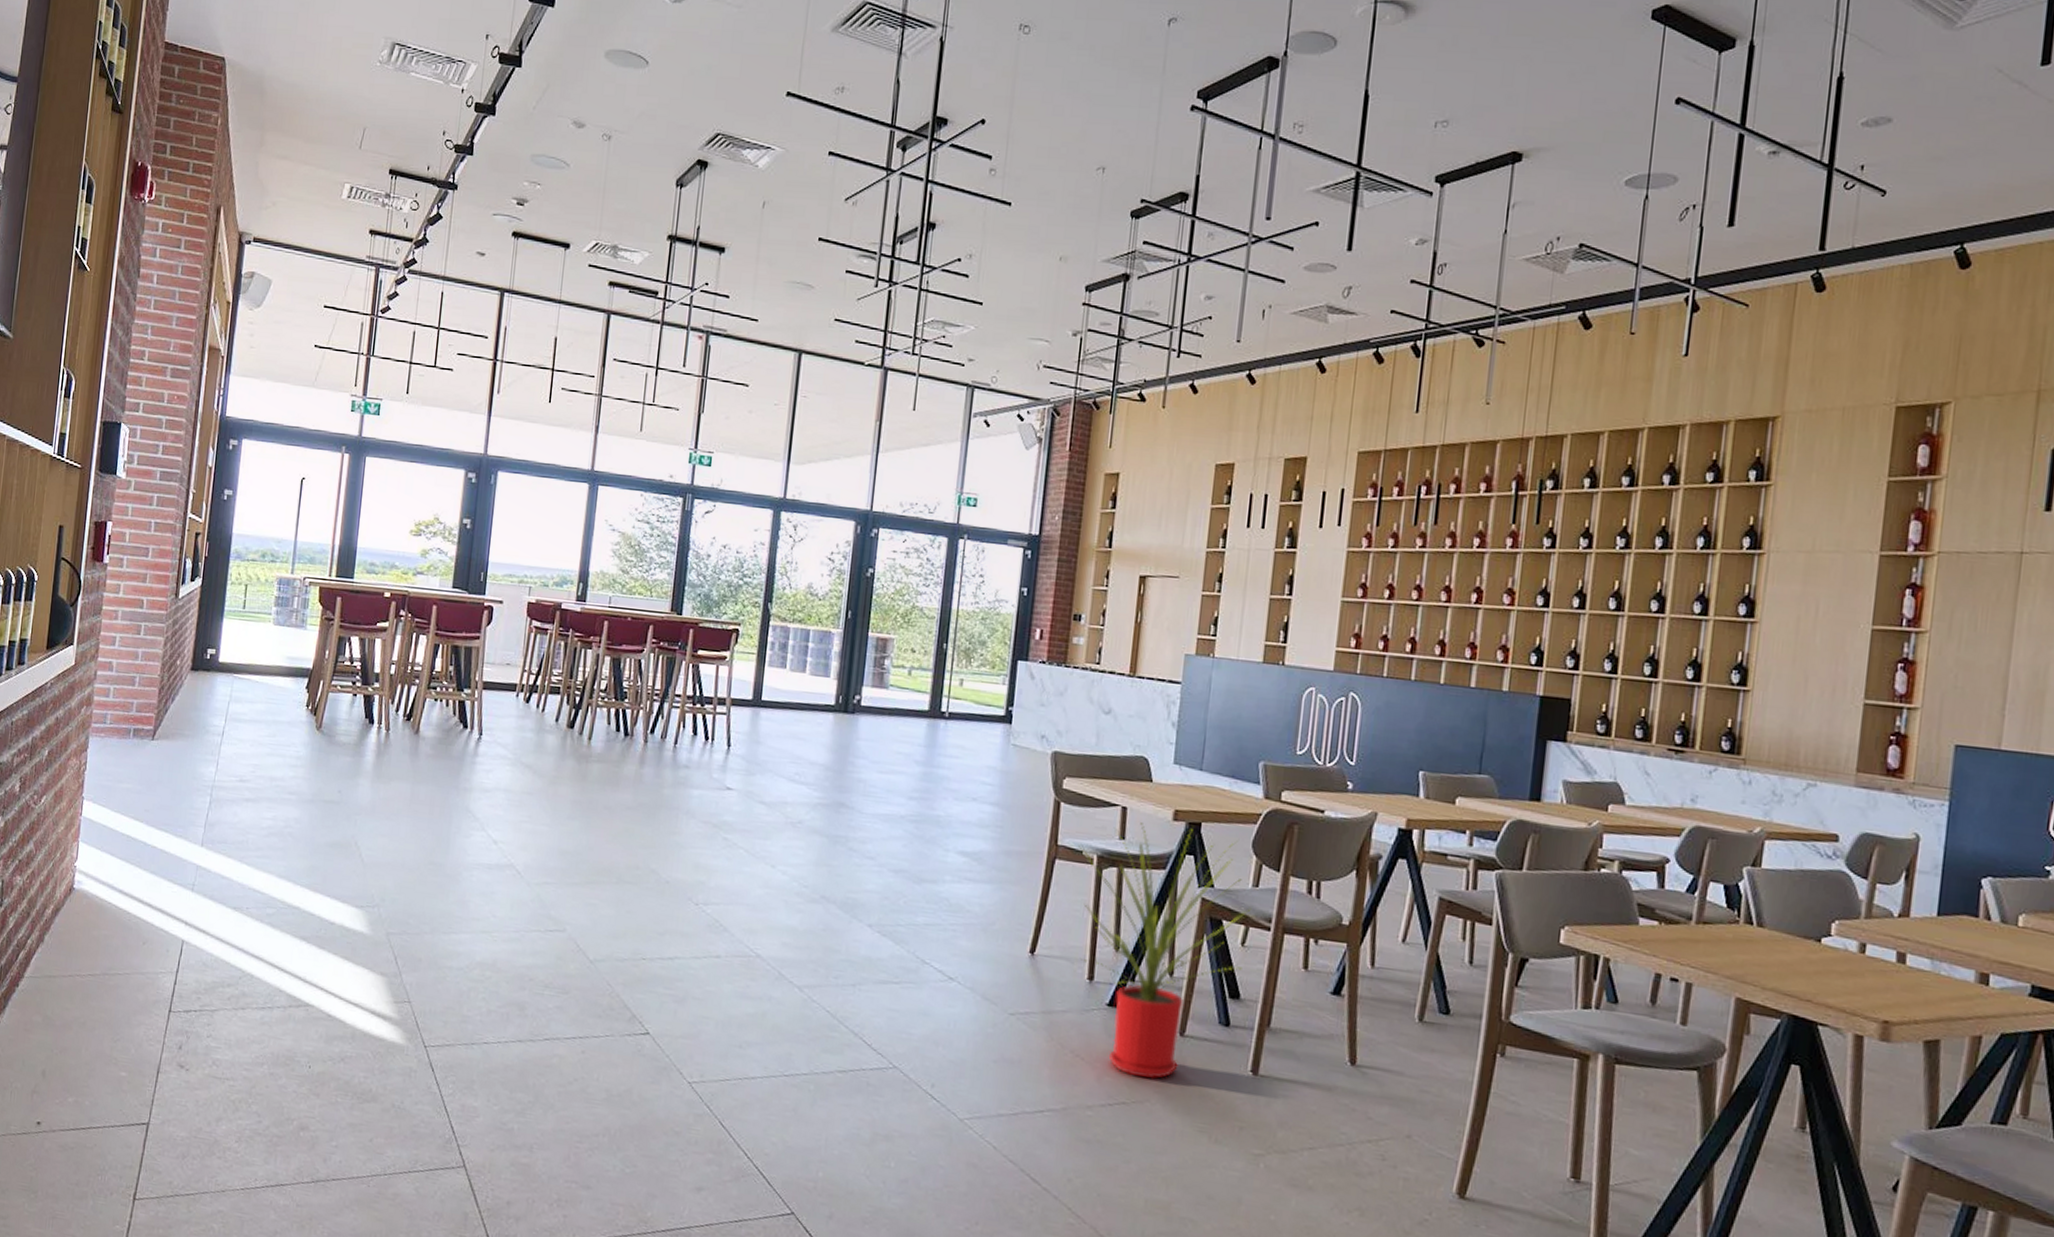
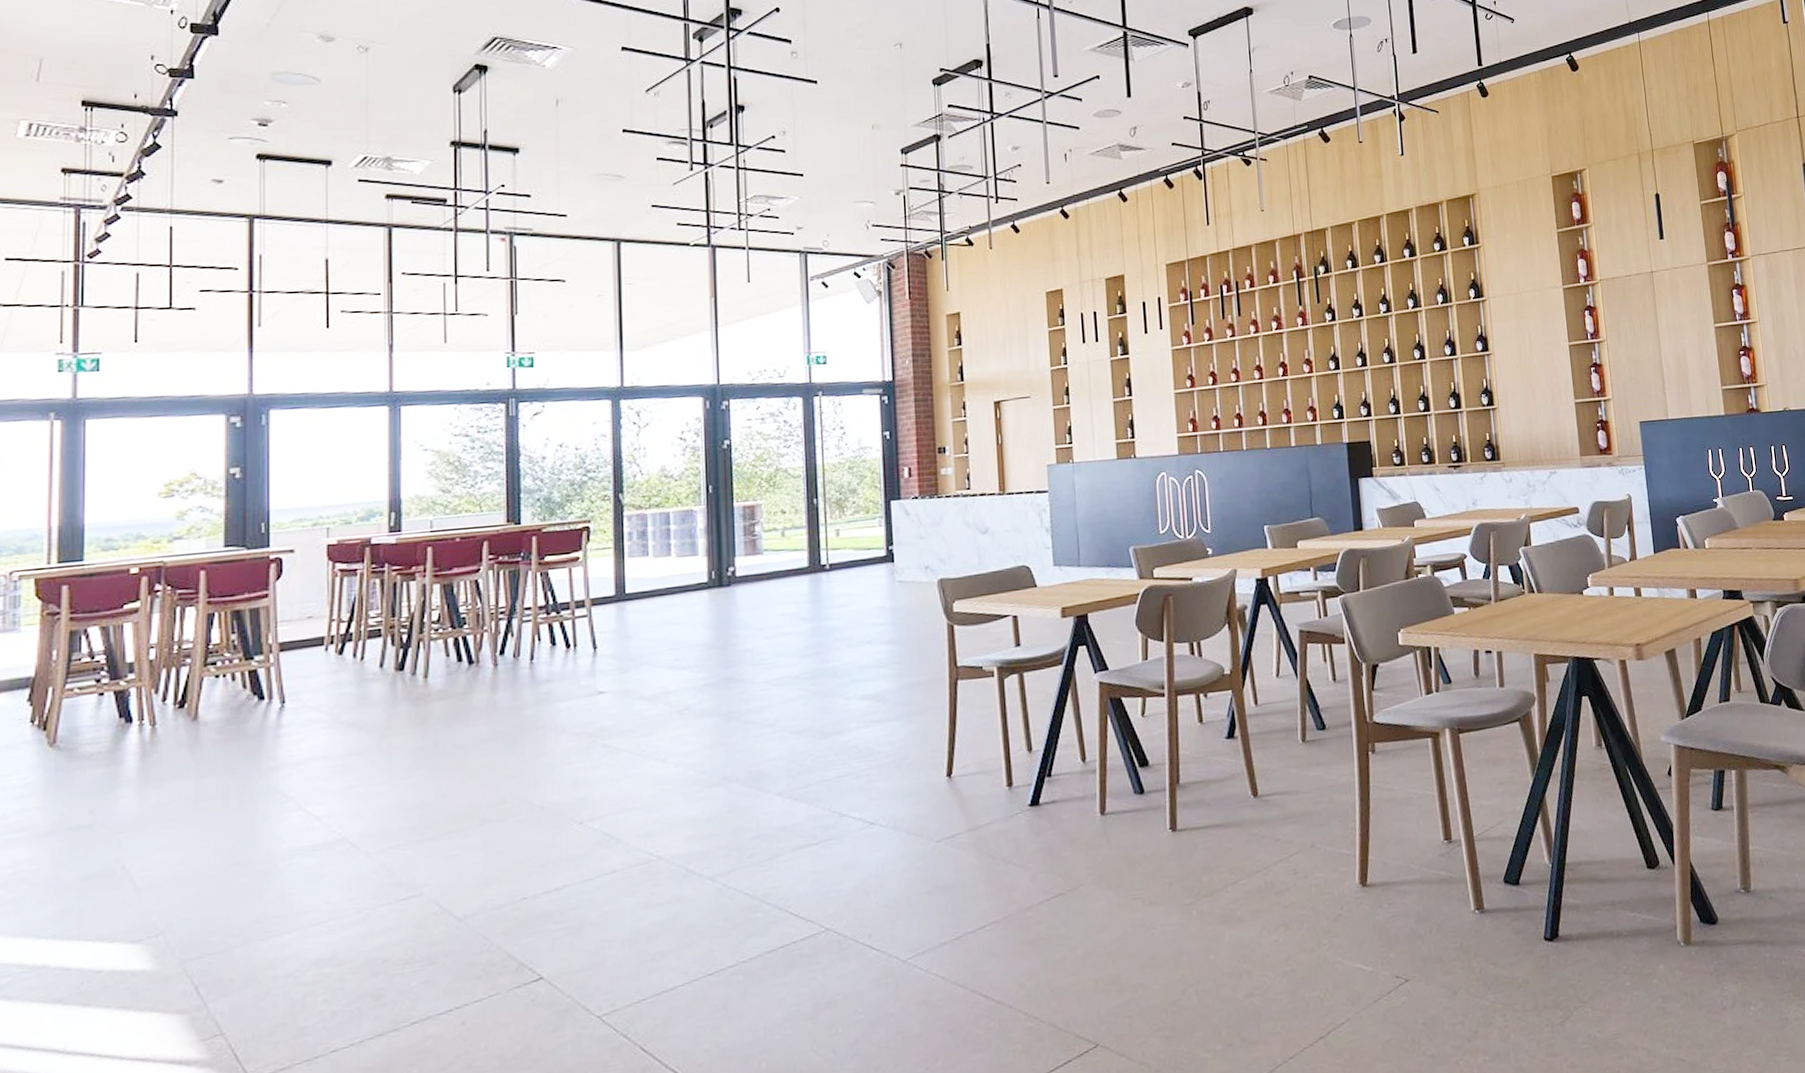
house plant: present [1079,823,1252,1079] -> none [978,621,1146,867]

